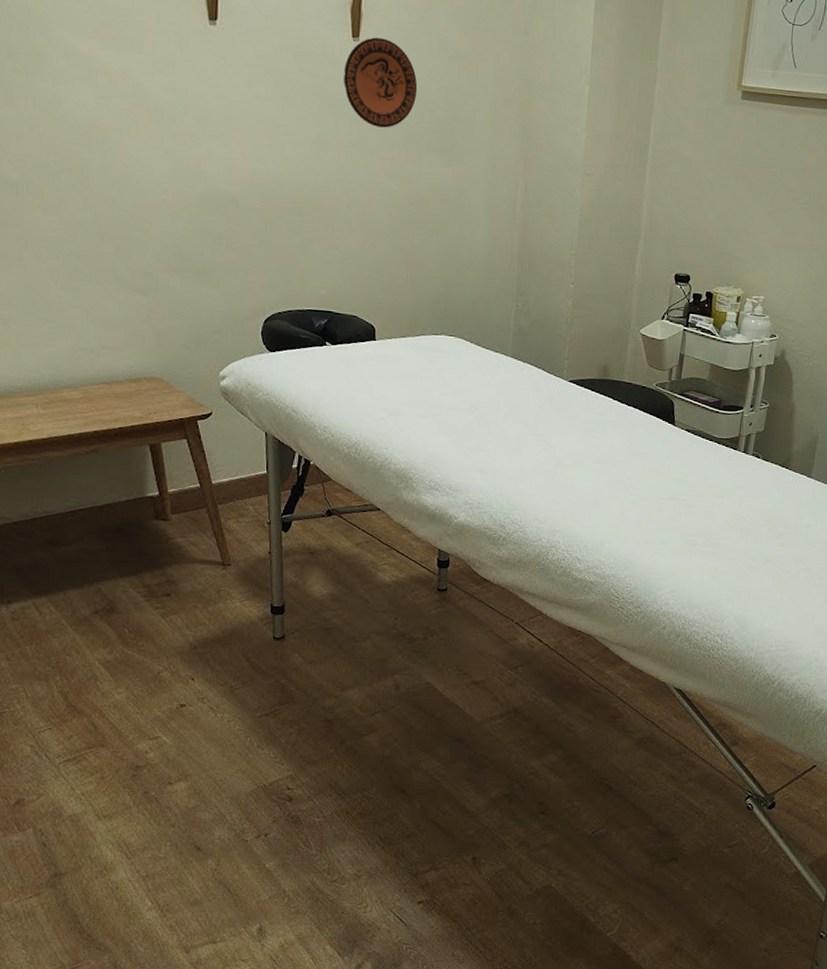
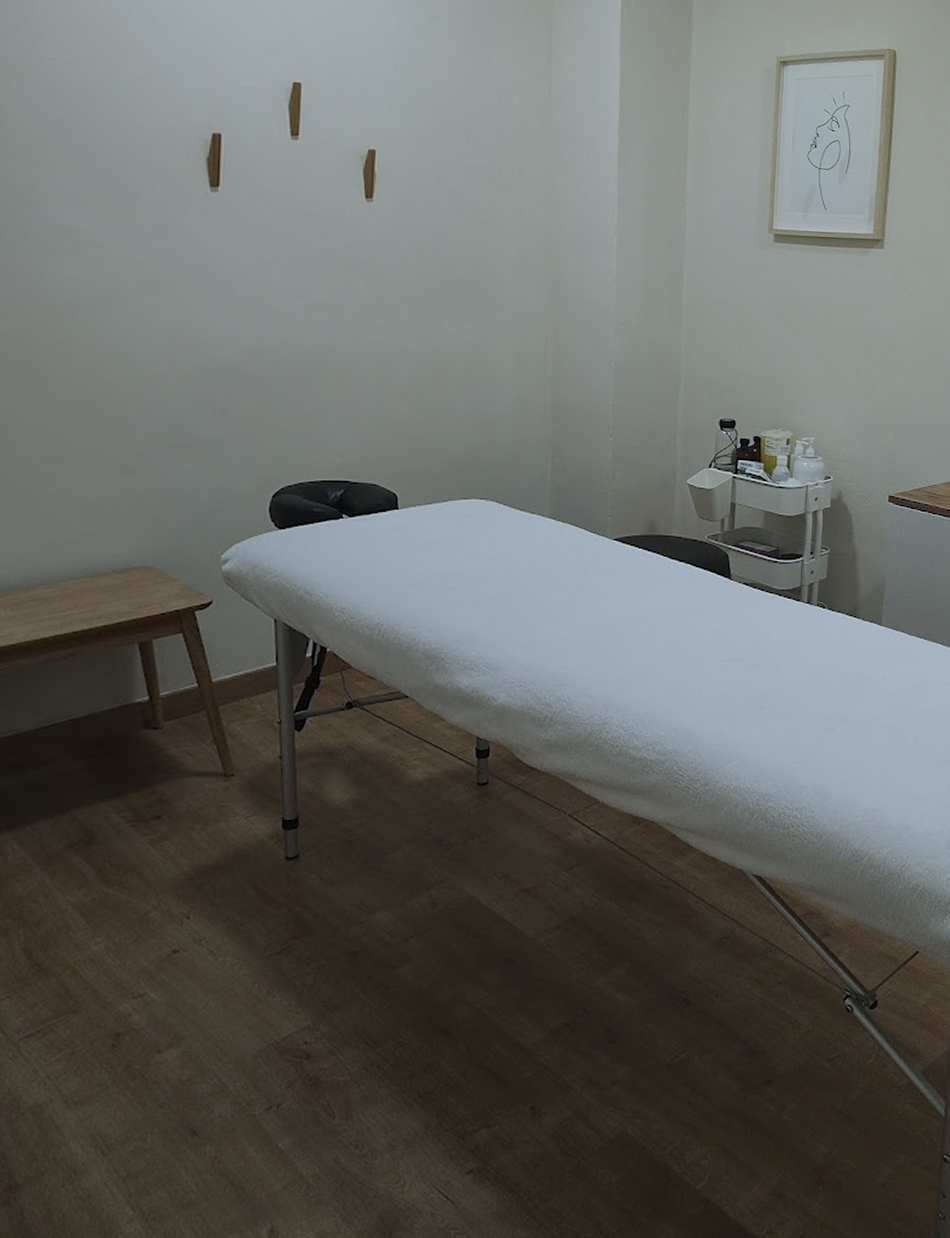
decorative plate: present [344,37,418,128] -> none [357,197,437,287]

